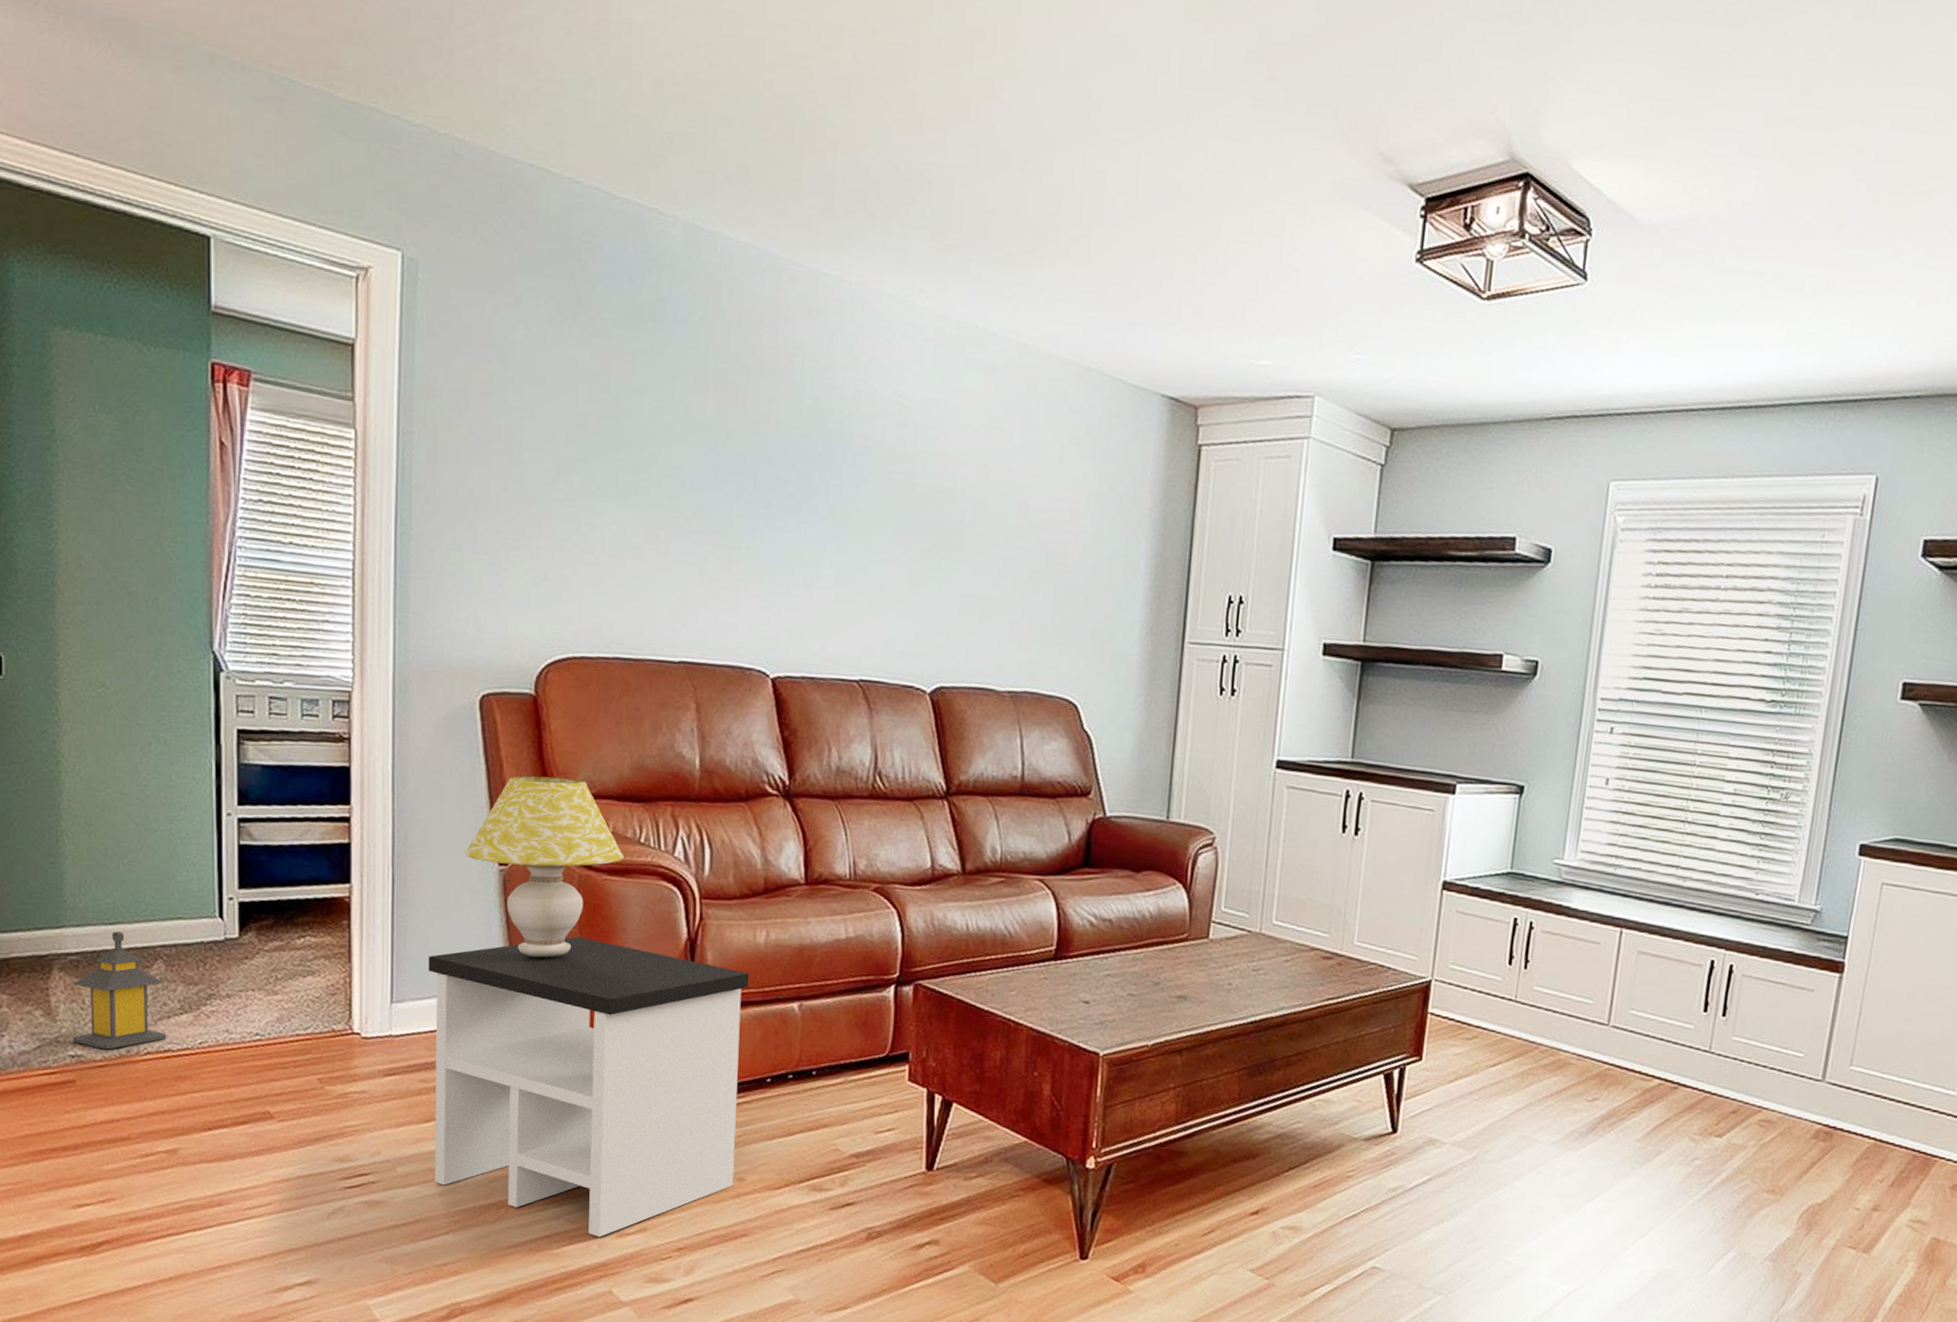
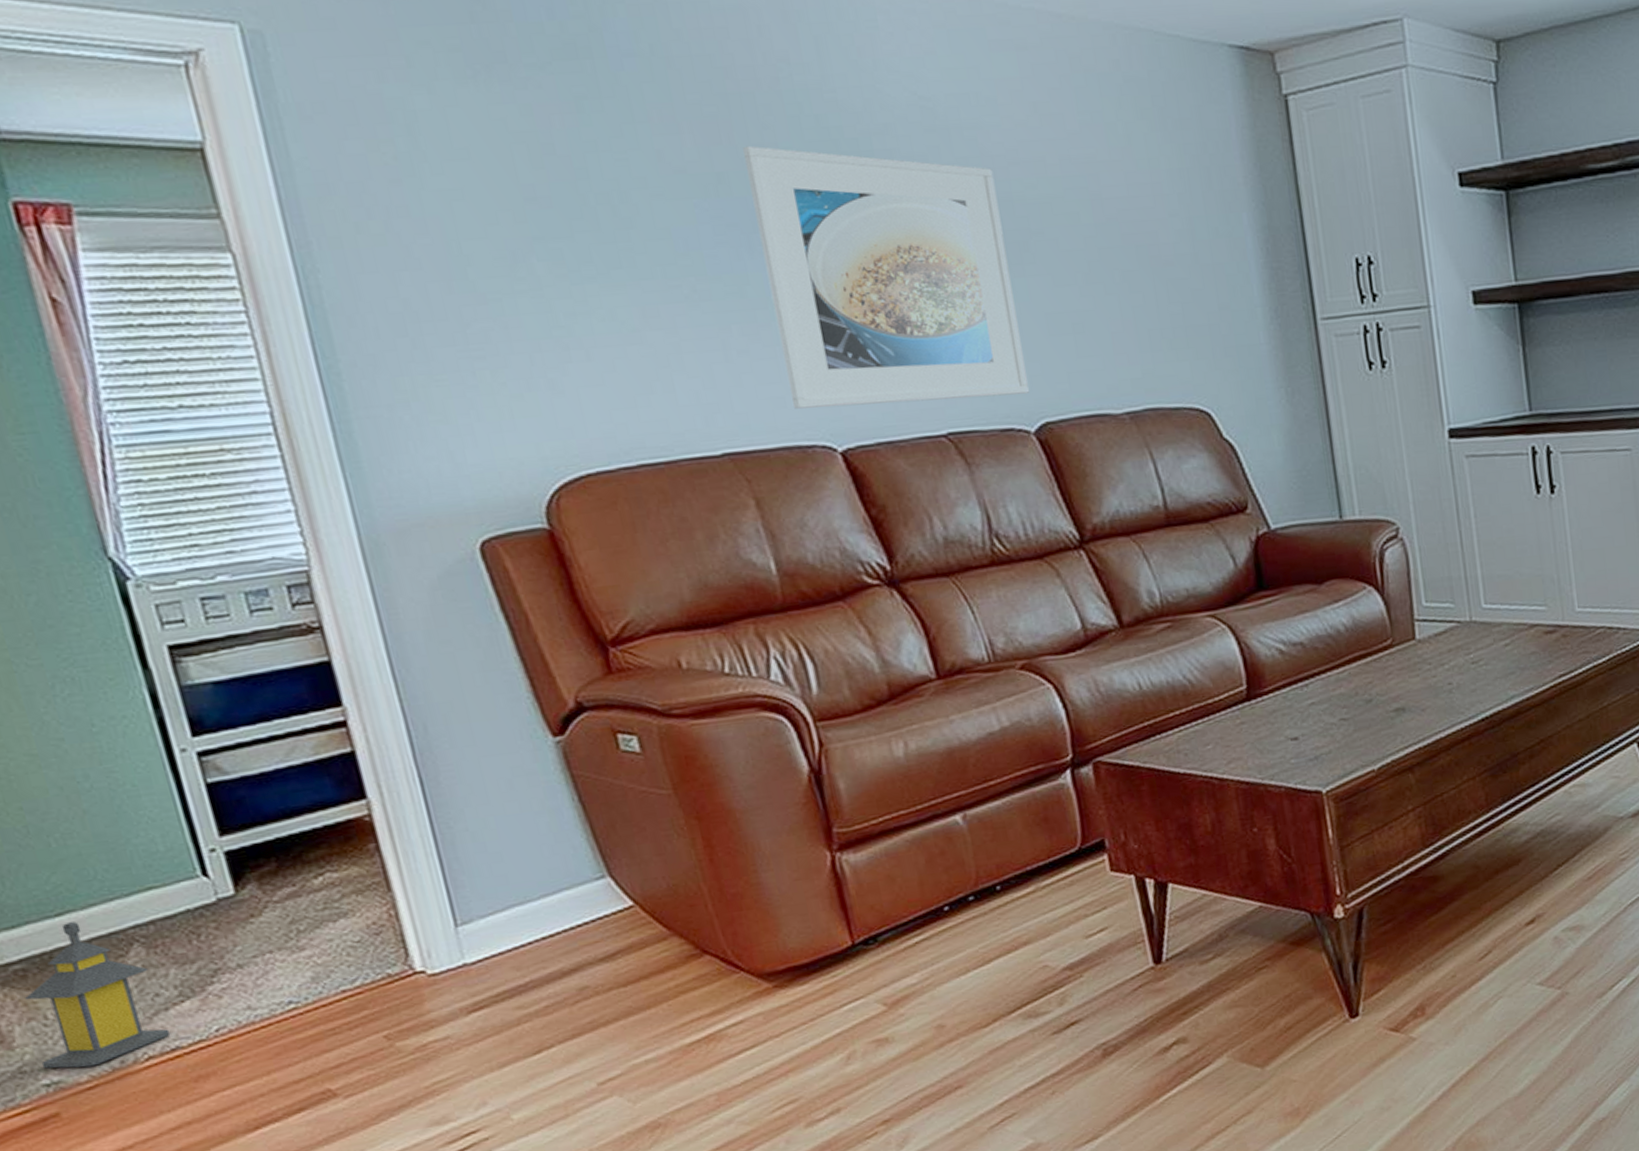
side table: present [428,936,749,1237] -> none [490,793,933,1133]
table lamp: present [464,775,624,958] -> none [505,616,708,835]
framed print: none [742,412,945,659] -> present [743,145,1030,409]

